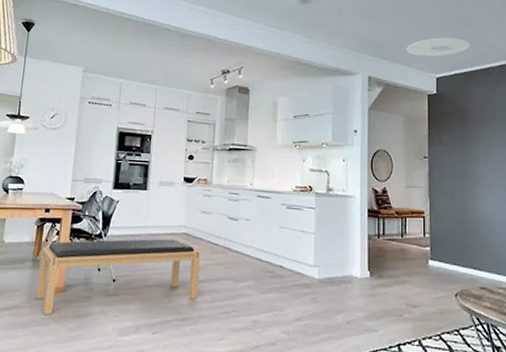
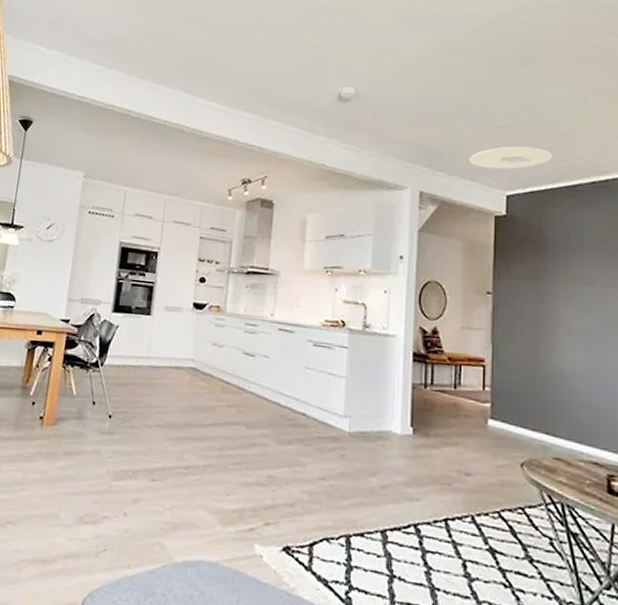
bench: present [36,238,201,316] -> none [24,368,210,450]

